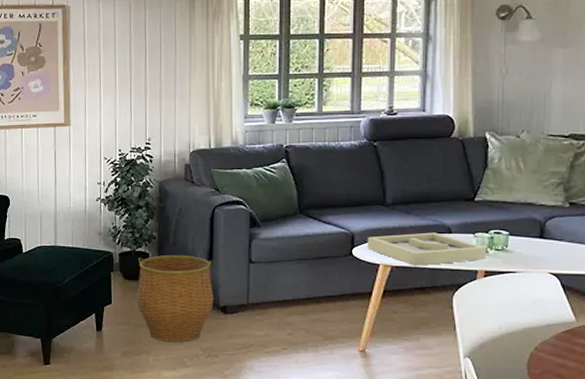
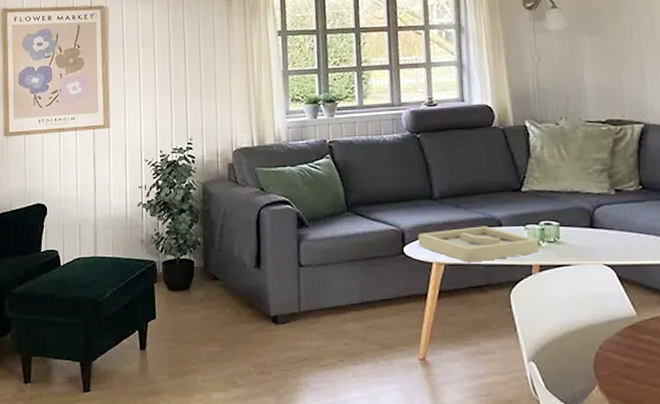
basket: present [137,254,214,343] -> none [182,261,264,360]

